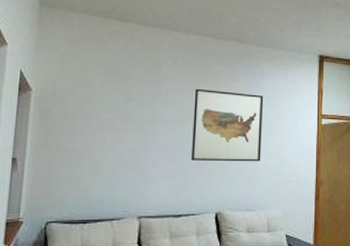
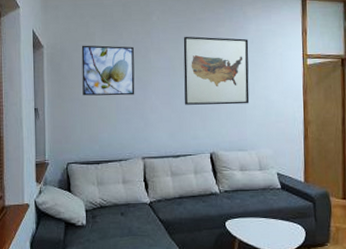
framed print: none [74,90,139,148] -> present [81,45,135,96]

